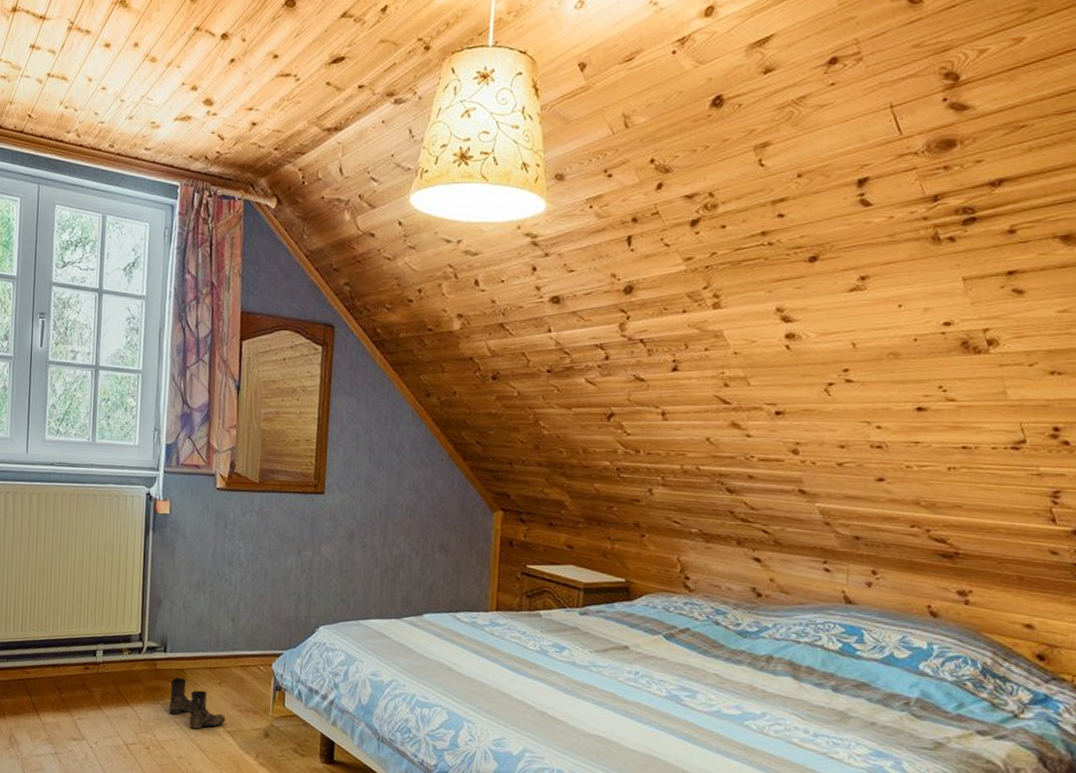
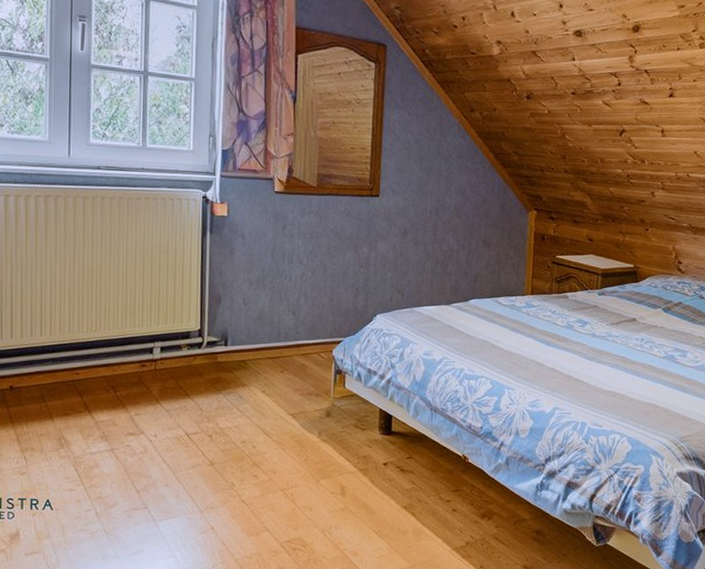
boots: present [169,677,226,729] -> none [231,368,288,415]

